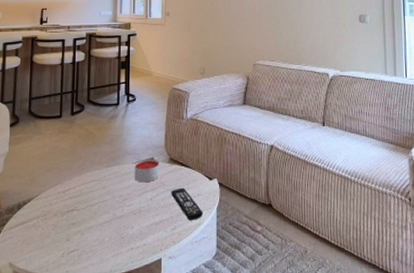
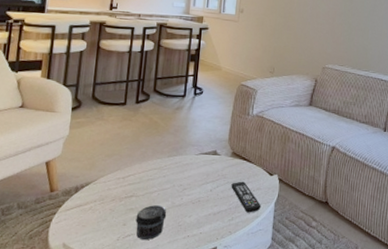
jar: none [78,218,109,254] -> present [135,205,167,240]
candle: present [134,159,159,183] -> none [195,151,222,174]

